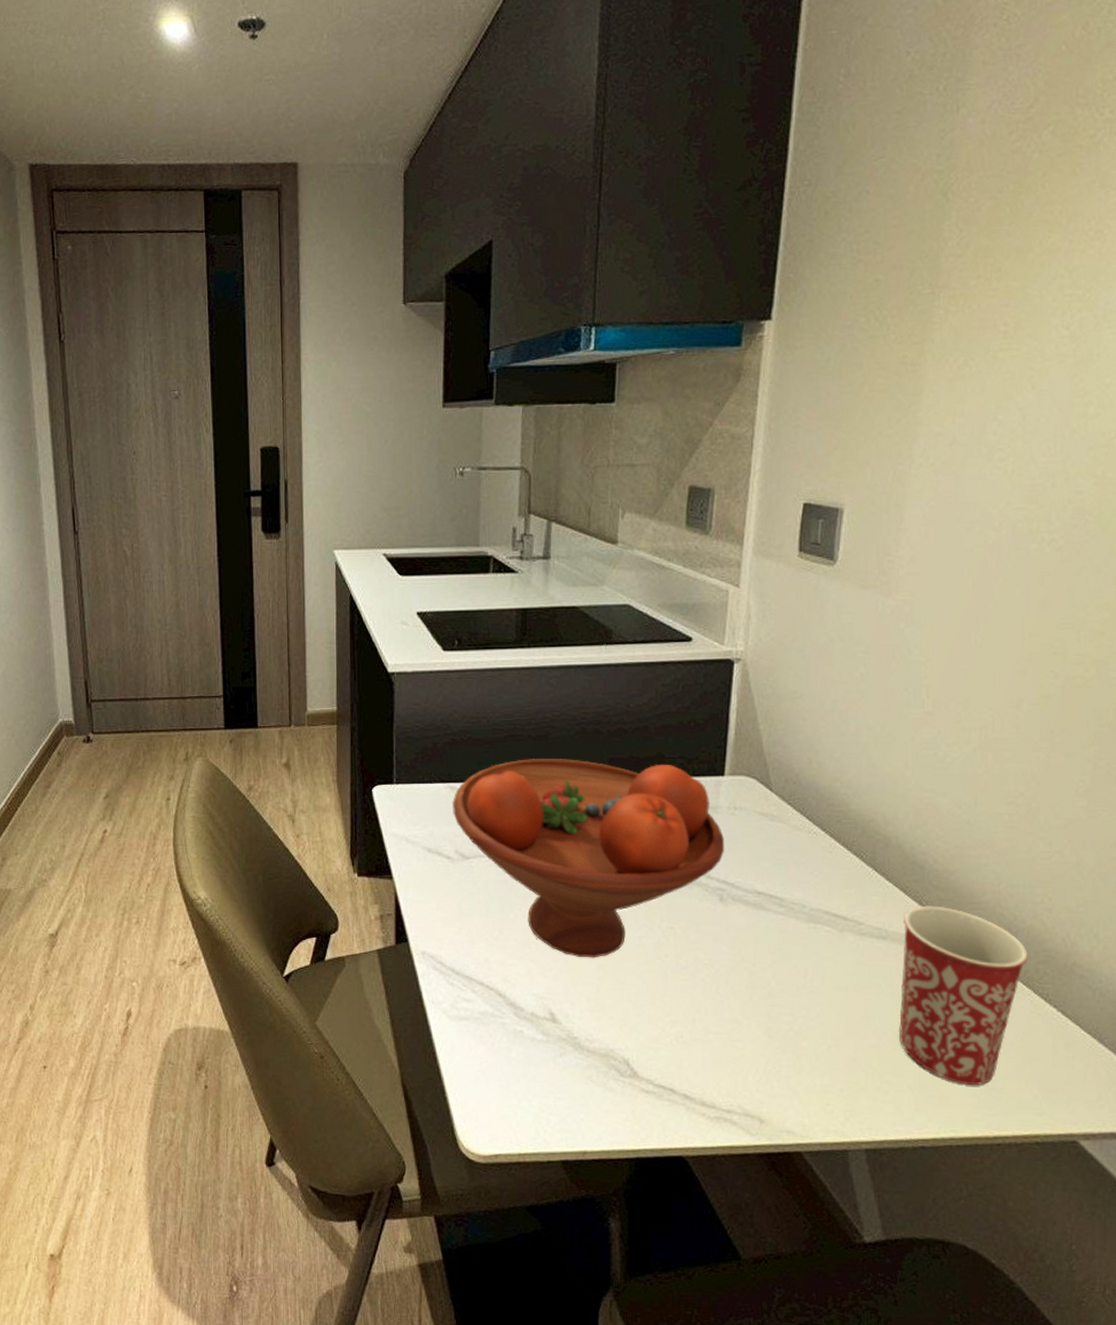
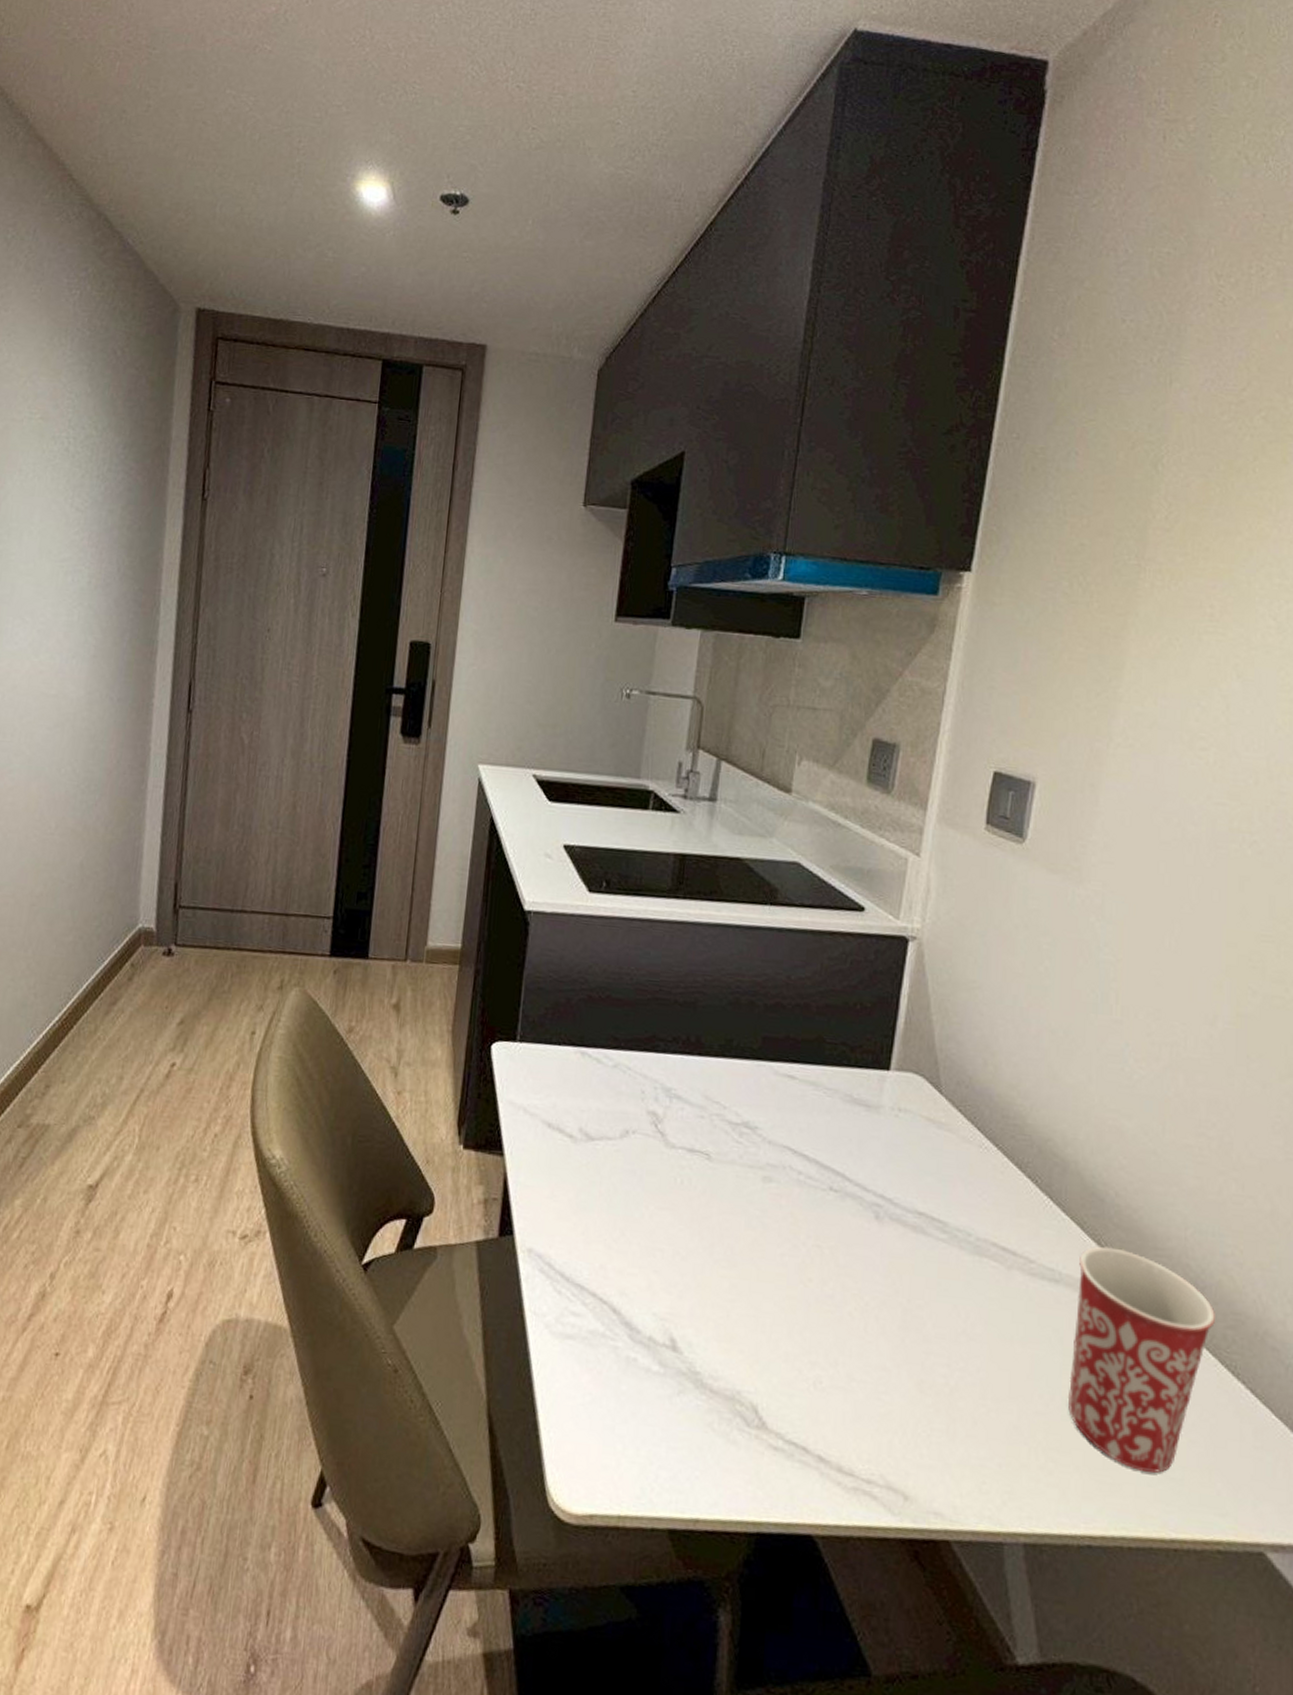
fruit bowl: present [451,759,724,958] -> none [580,1028,885,1276]

